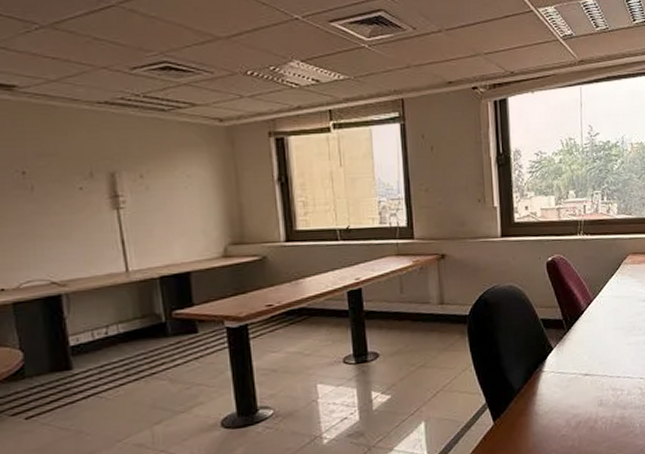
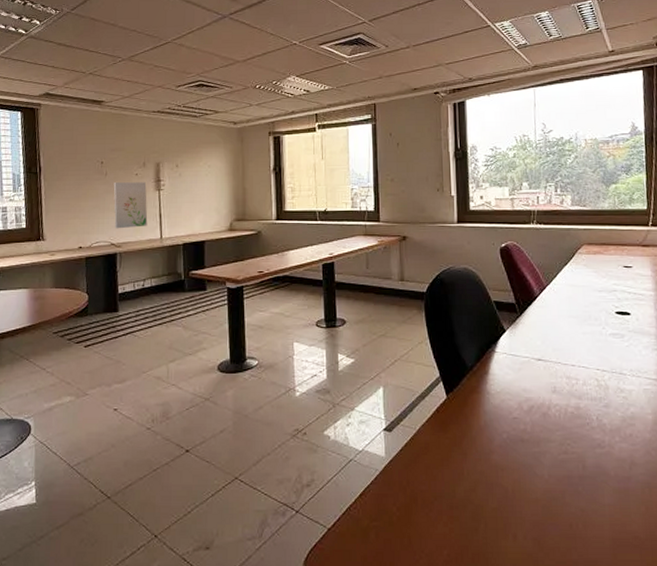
wall art: none [45,198,105,263] -> present [113,182,148,229]

